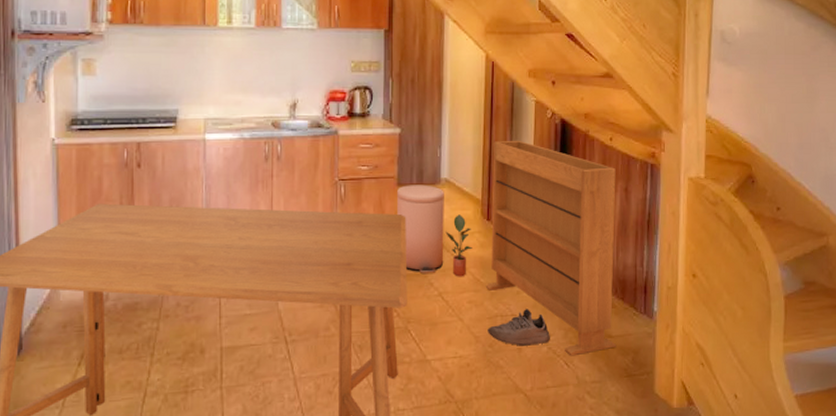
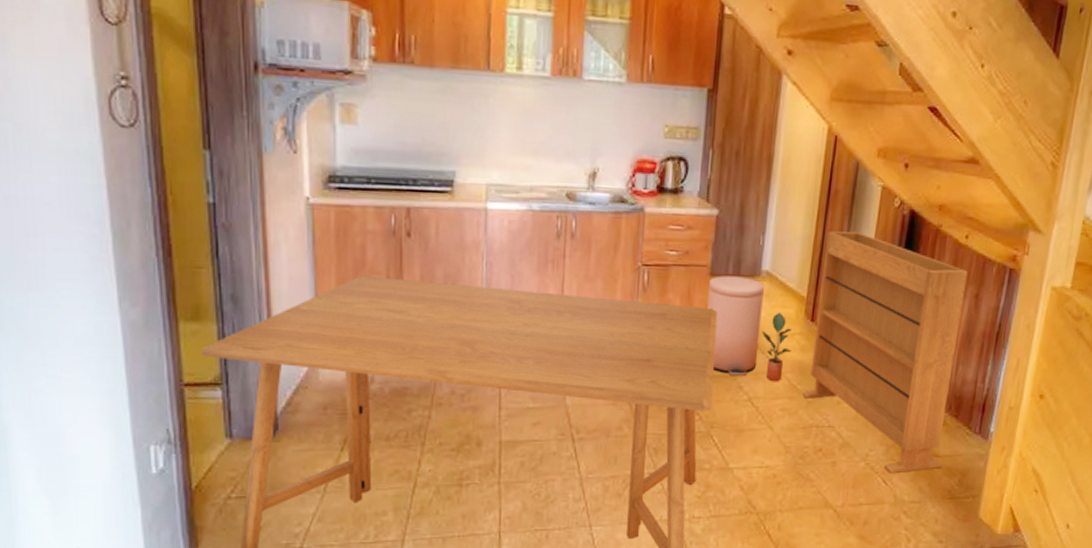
athletic shoe: present [488,309,550,346] -> none [800,421,870,460]

